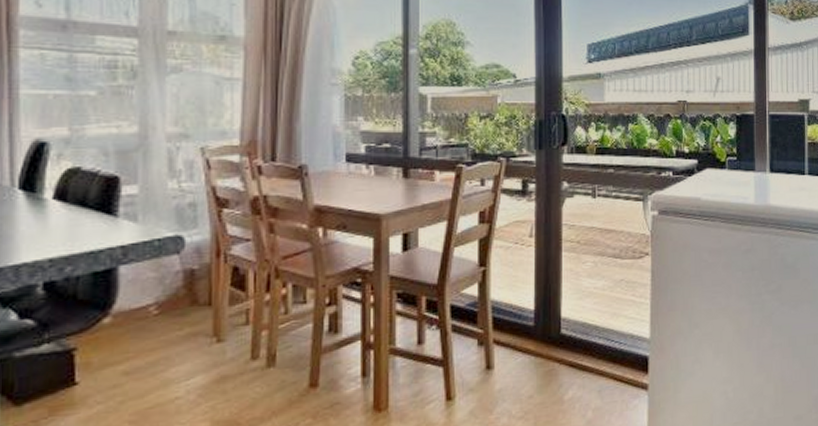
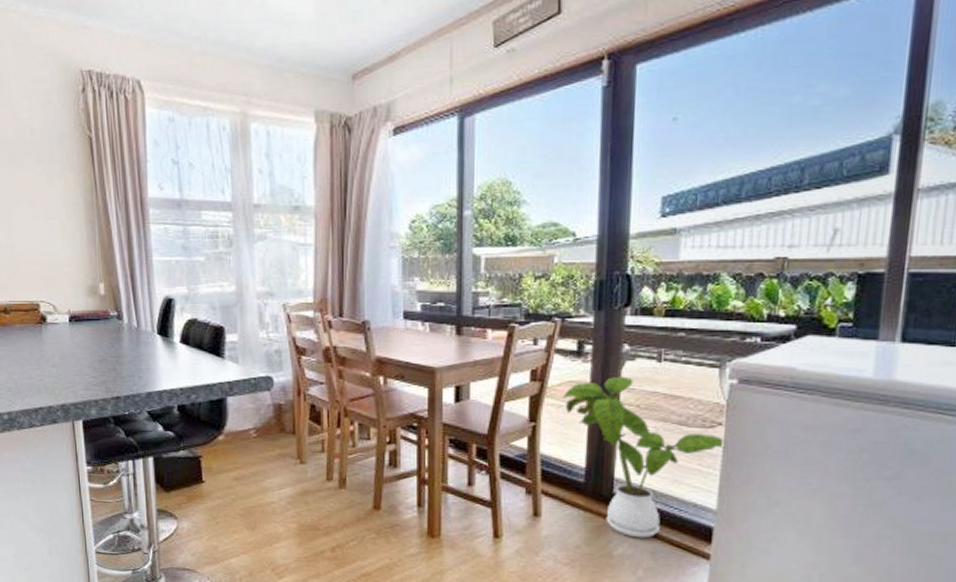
house plant: none [509,213,652,378] -> present [562,376,726,538]

